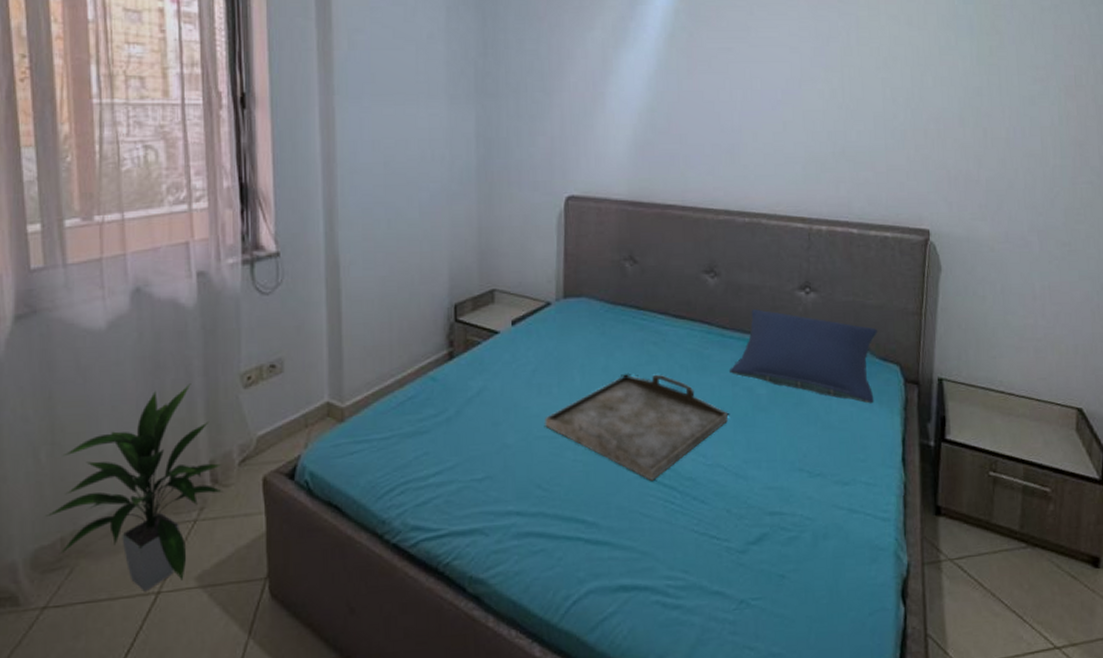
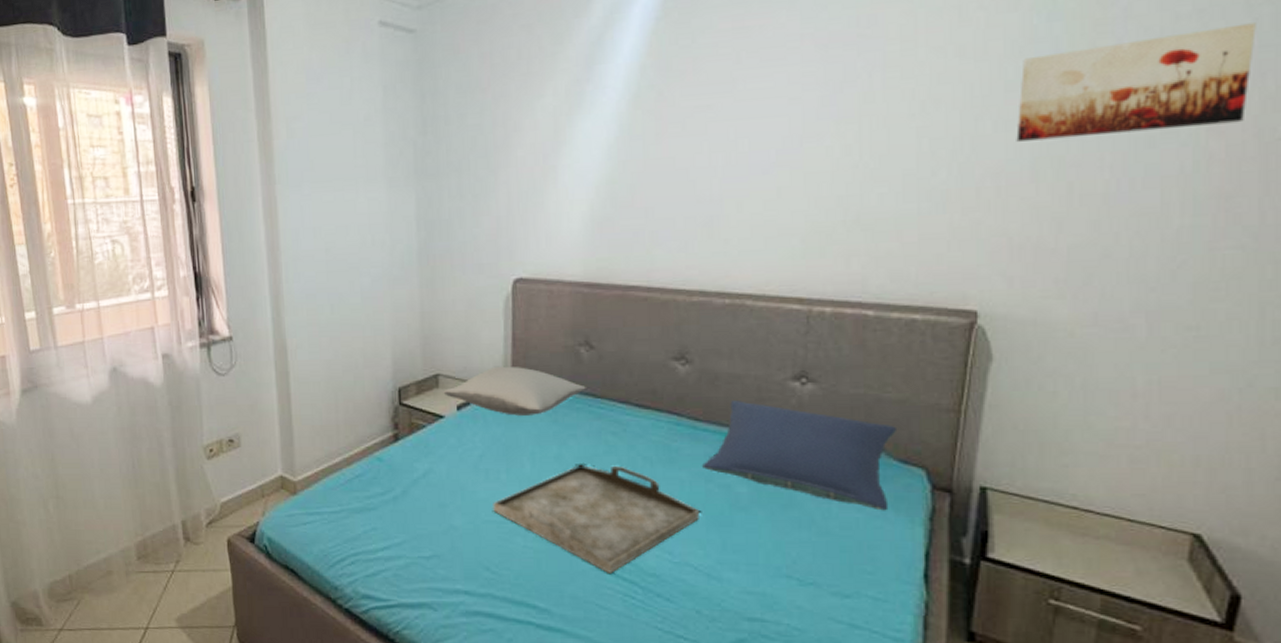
indoor plant: present [46,383,222,591] -> none [57,453,194,626]
pillow: none [498,280,630,329] -> present [443,366,586,416]
wall art: none [948,18,1088,94] -> present [1016,22,1256,142]

